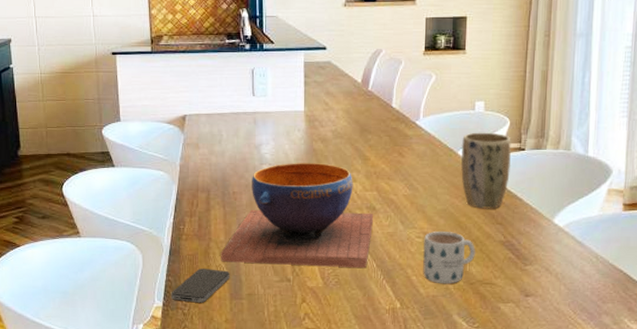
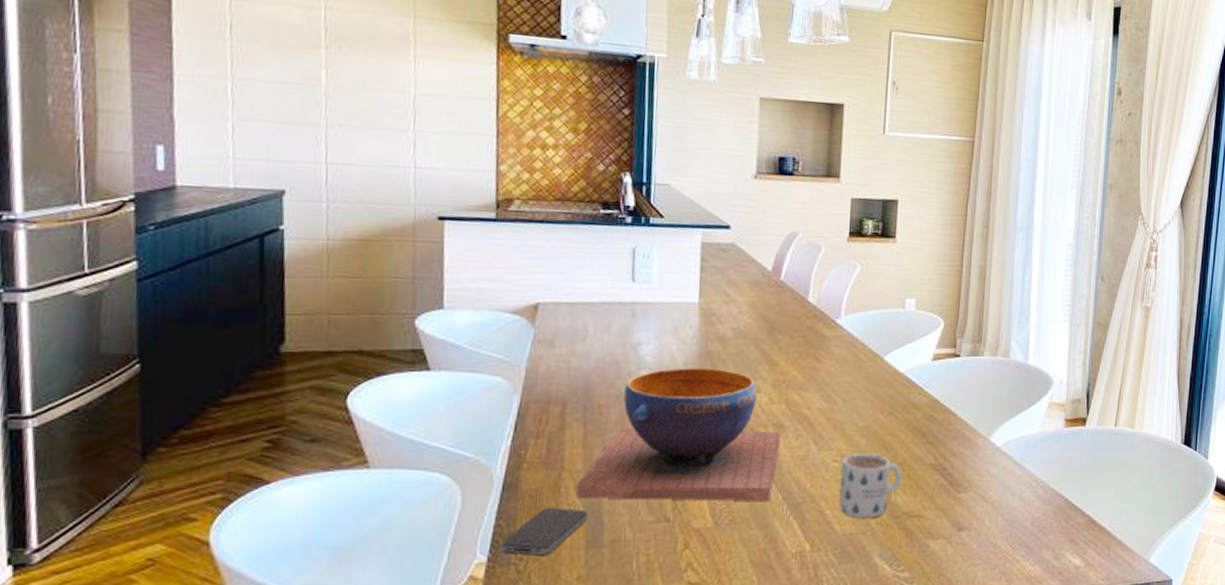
plant pot: present [461,132,512,209] -> none [887,334,945,426]

